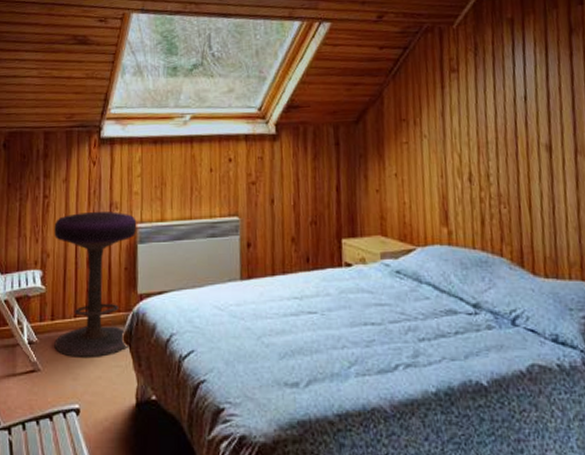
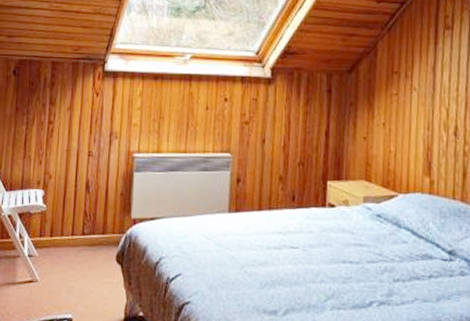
stool: present [54,211,137,359] -> none [52,139,134,274]

